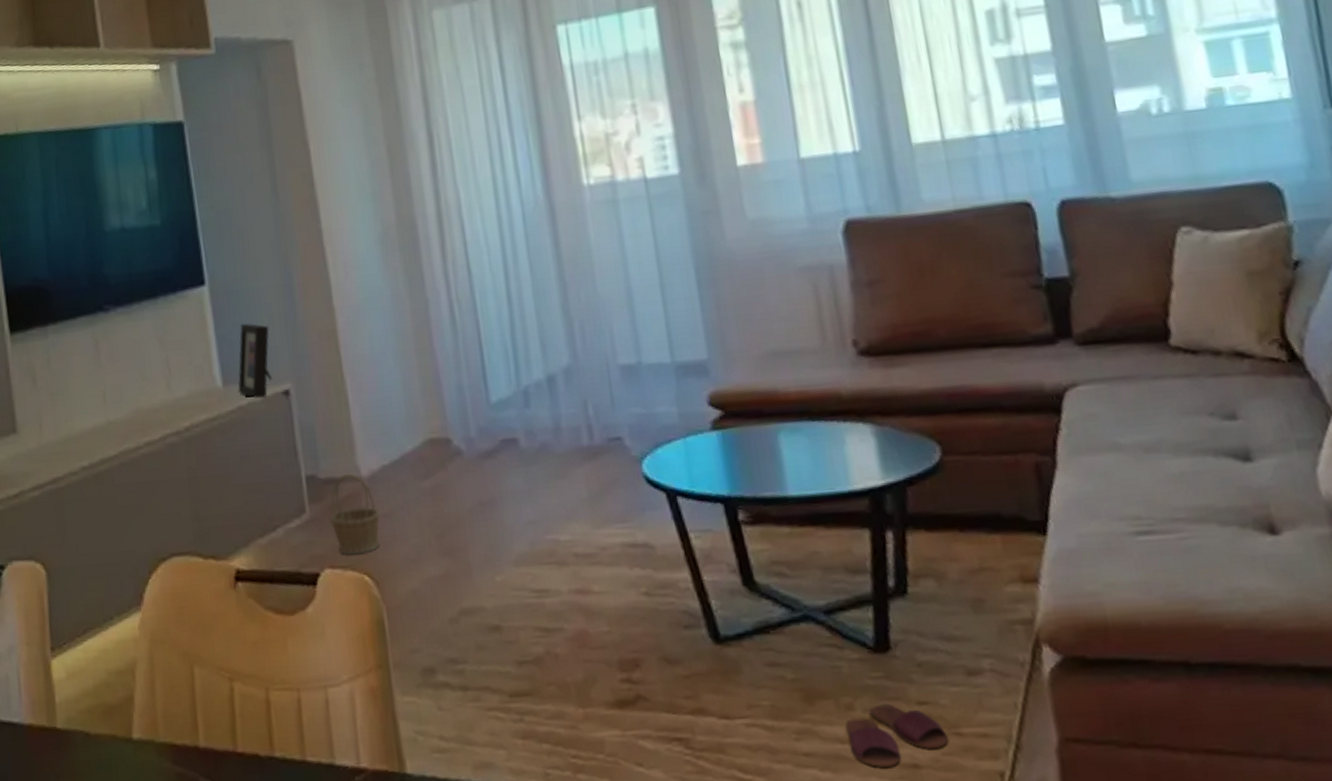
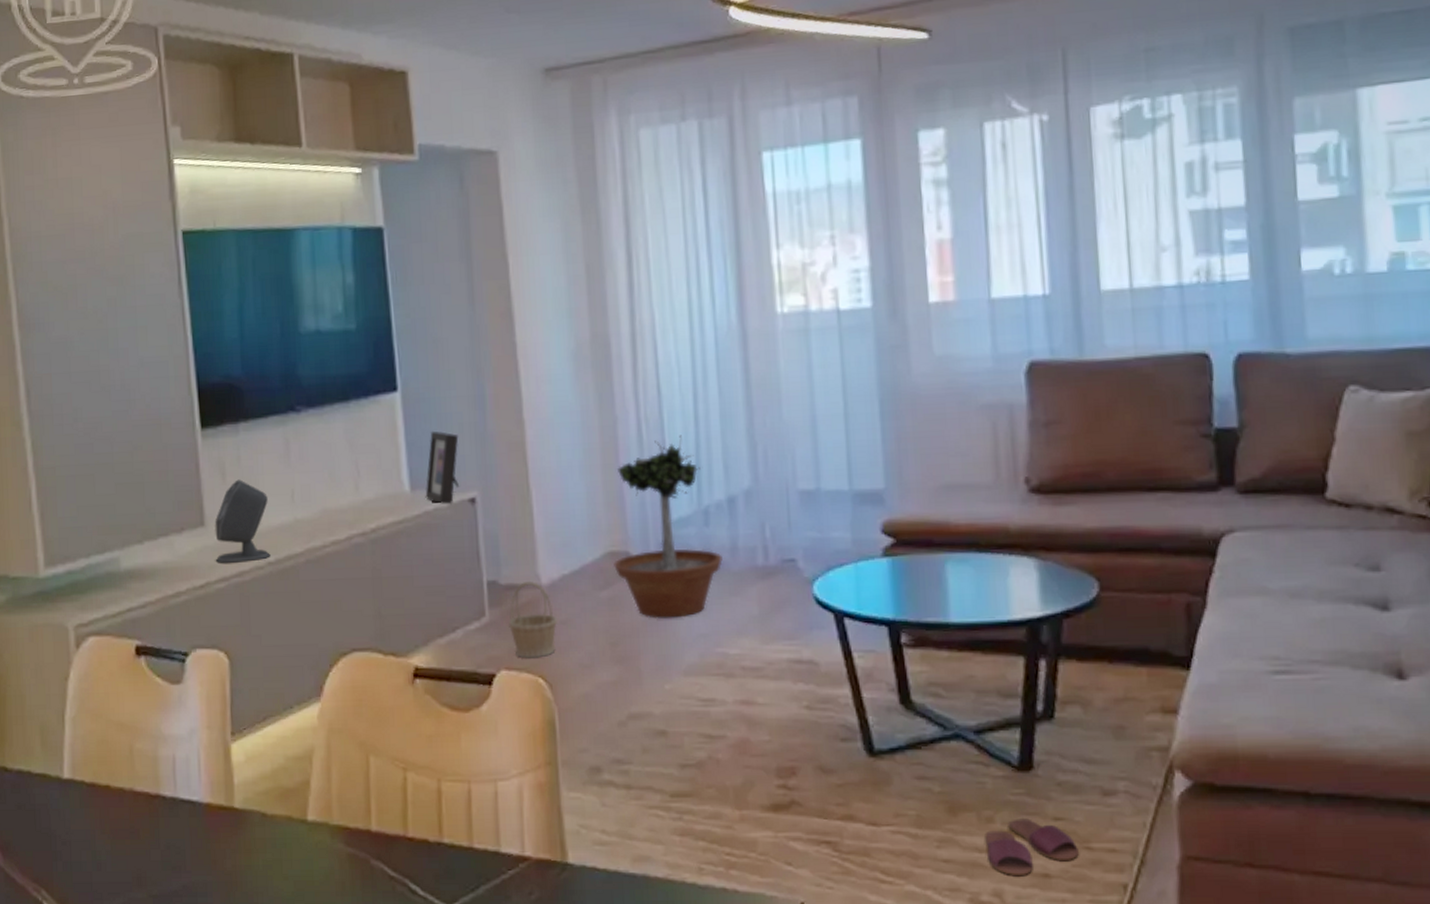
speaker: none [26,383,84,472] -> present [214,479,270,565]
potted tree: none [432,314,546,507] -> present [613,435,723,619]

